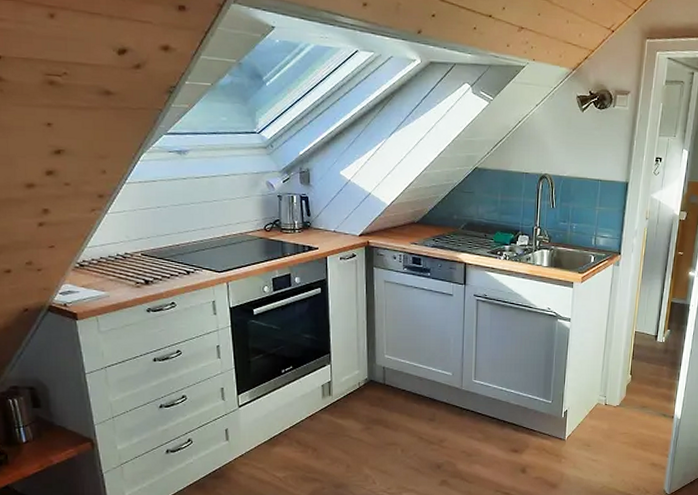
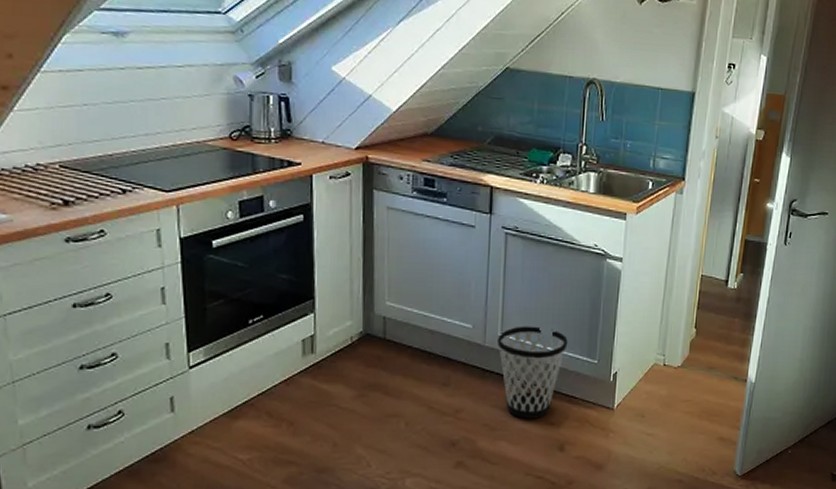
wastebasket: none [472,373,528,447] -> present [497,326,568,419]

